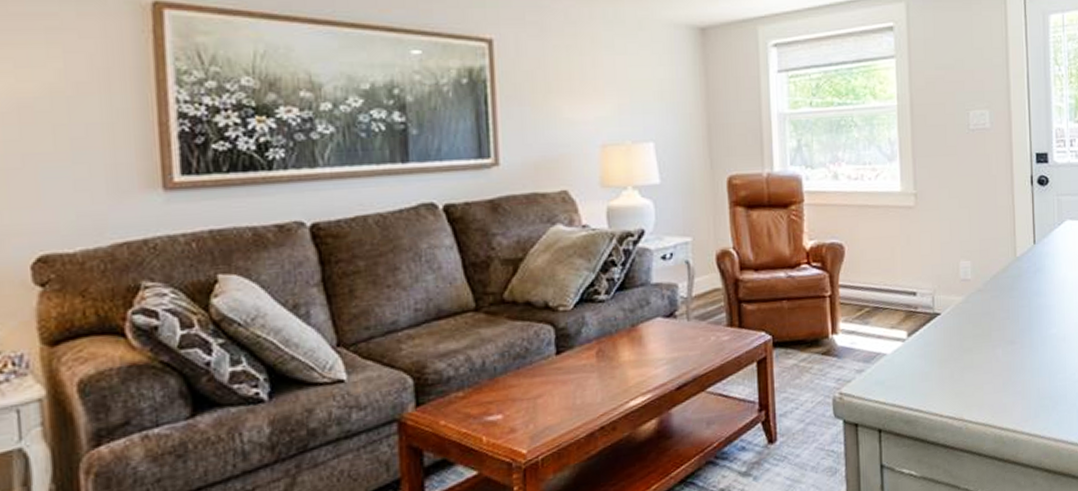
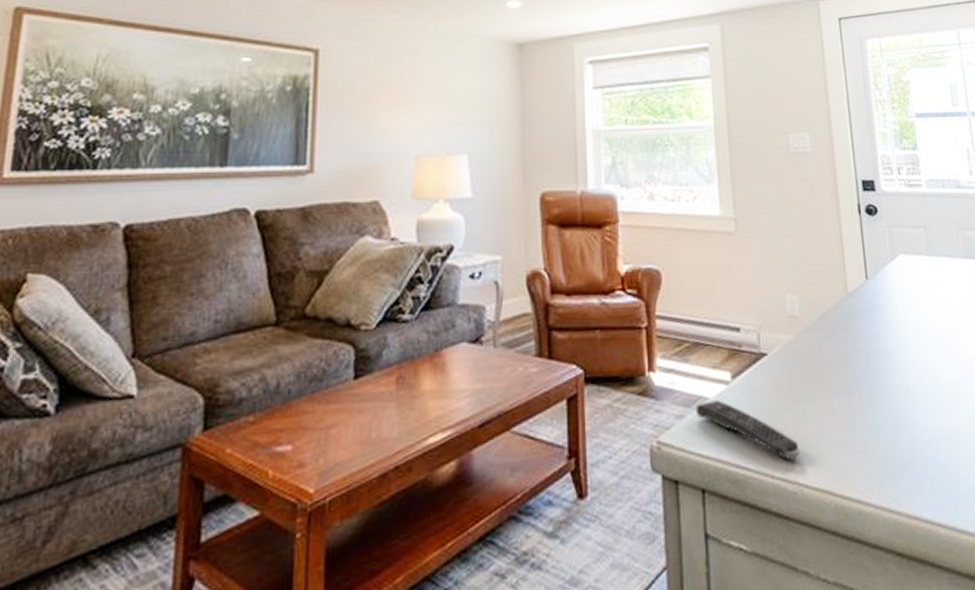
remote control: none [874,355,966,402] -> present [695,400,800,460]

